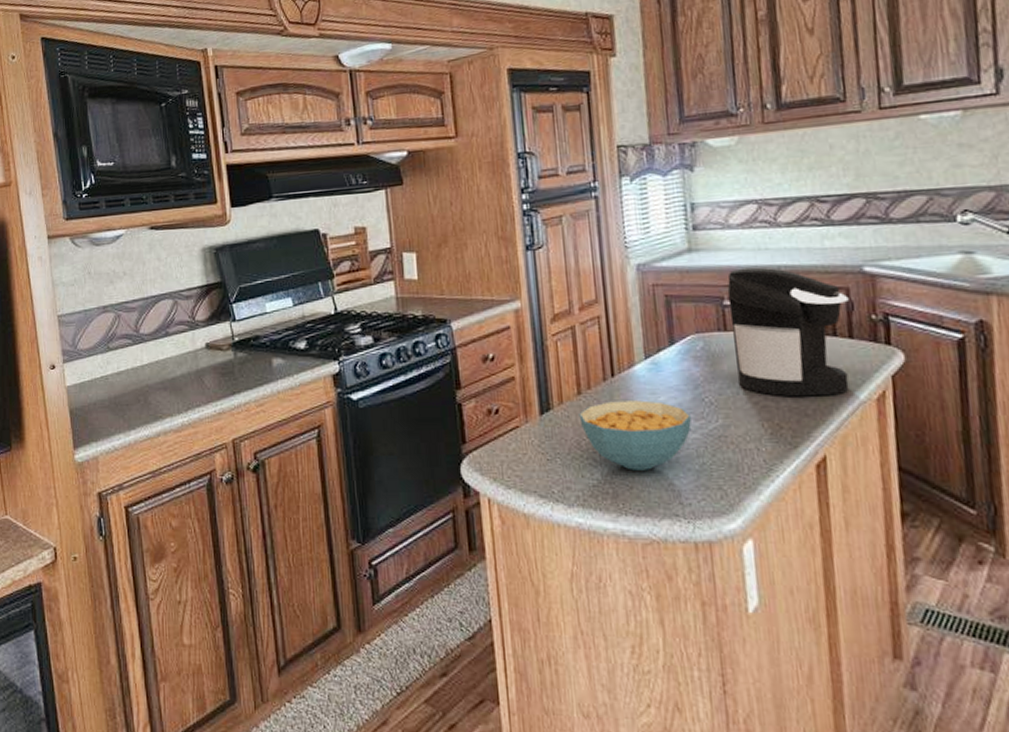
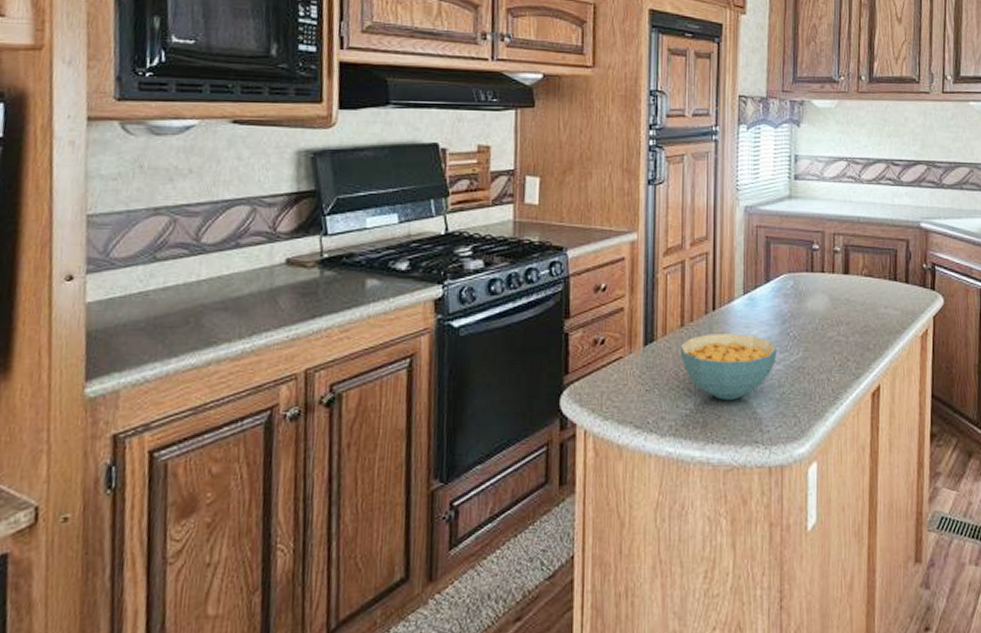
coffee maker: present [727,267,850,397] -> none [817,216,908,333]

